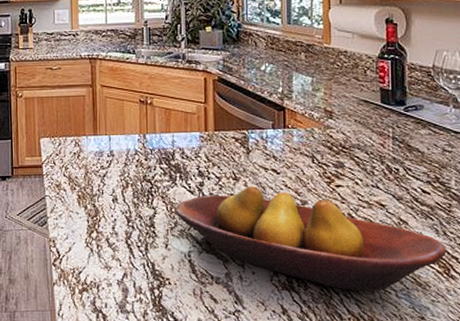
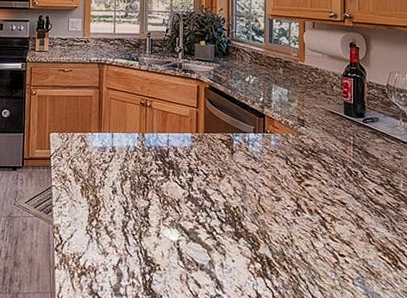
fruit bowl: present [174,185,447,292] -> none [167,182,395,280]

